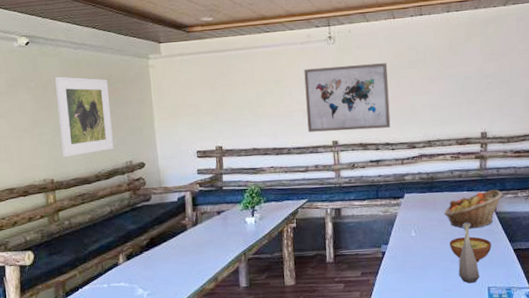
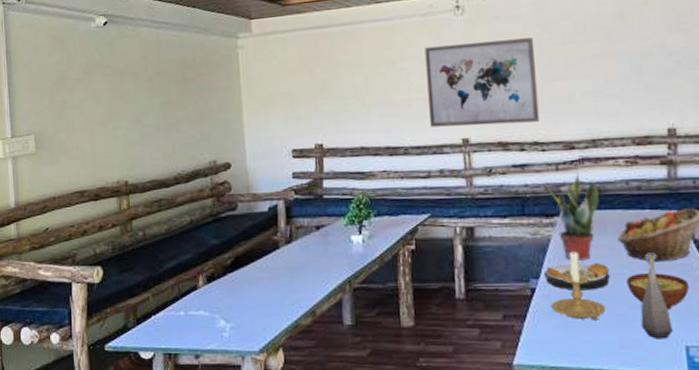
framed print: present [54,76,113,157] -> none [133,60,195,155]
plate: none [391,231,438,252] -> present [543,263,610,291]
potted plant: none [392,163,432,230] -> present [543,169,599,261]
candle holder: none [396,222,435,273] -> present [551,250,607,320]

